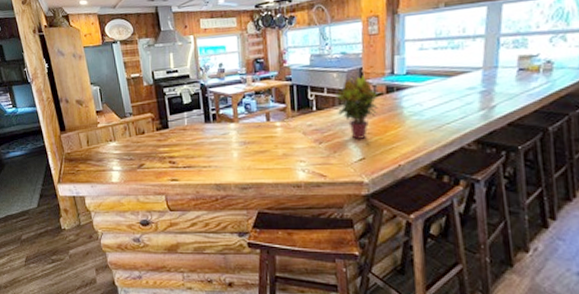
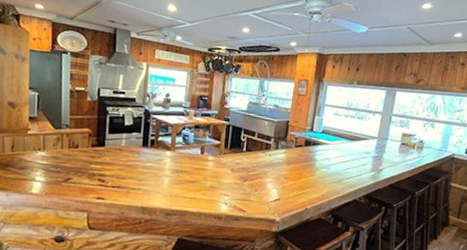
potted plant: present [334,74,378,139] -> none [263,127,298,182]

